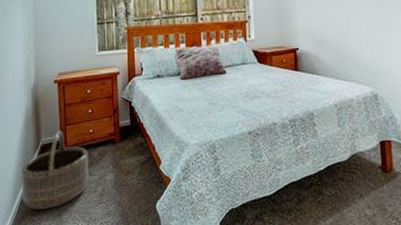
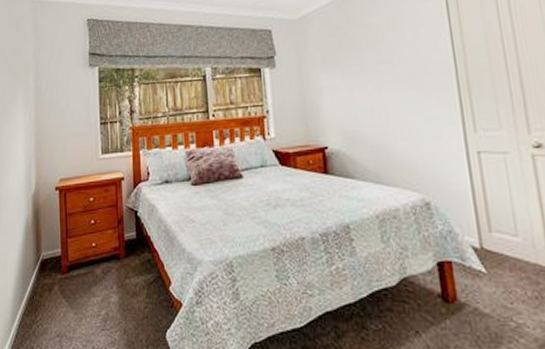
basket: present [20,131,89,209] -> none [20,244,92,334]

